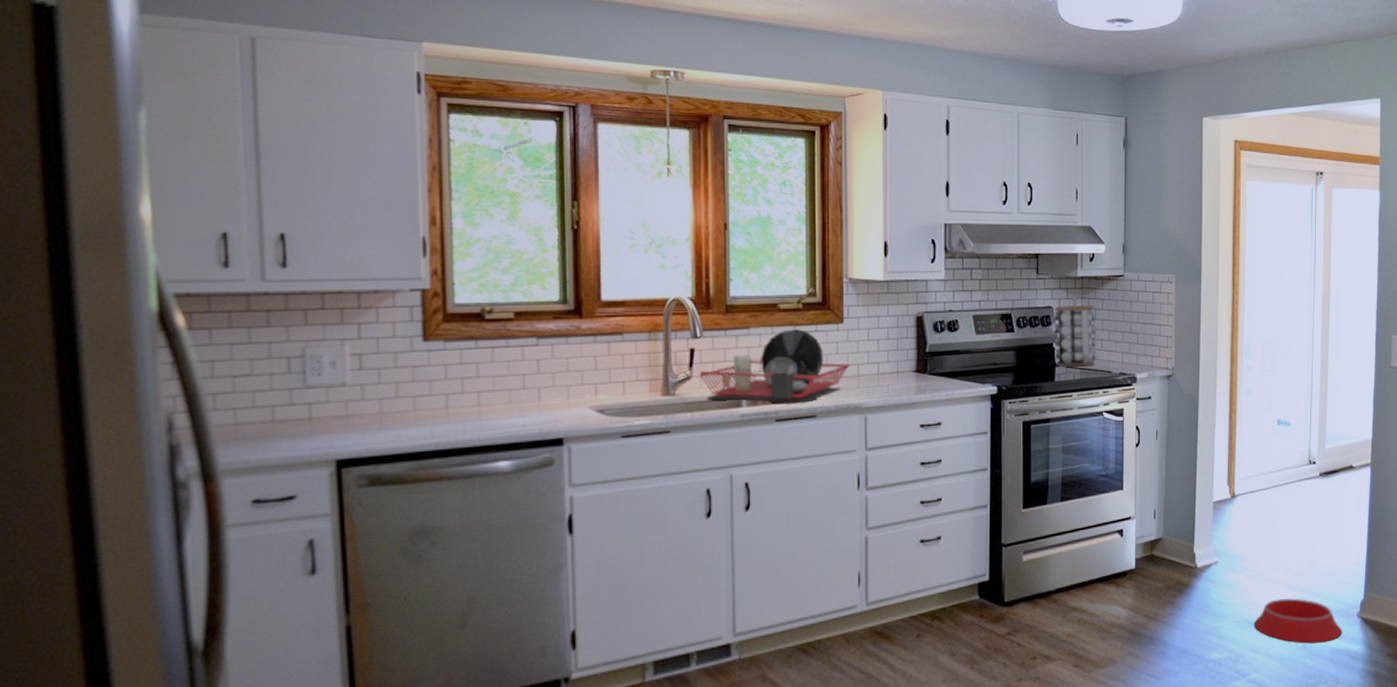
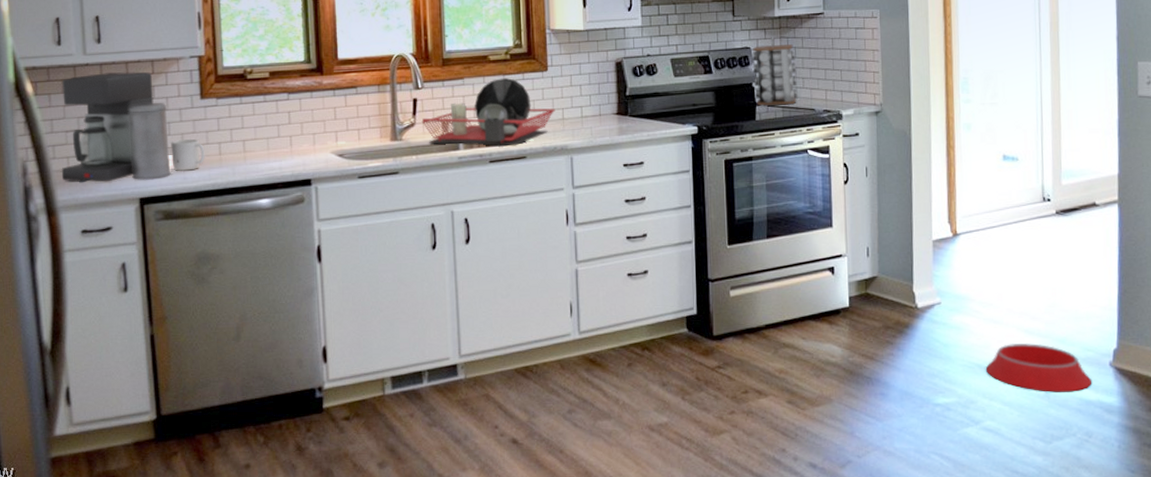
coffee maker: none [225,305,359,441] -> present [61,71,154,182]
canister: none [322,343,380,438] -> present [127,102,171,180]
mug: none [381,389,427,427] -> present [171,139,205,171]

